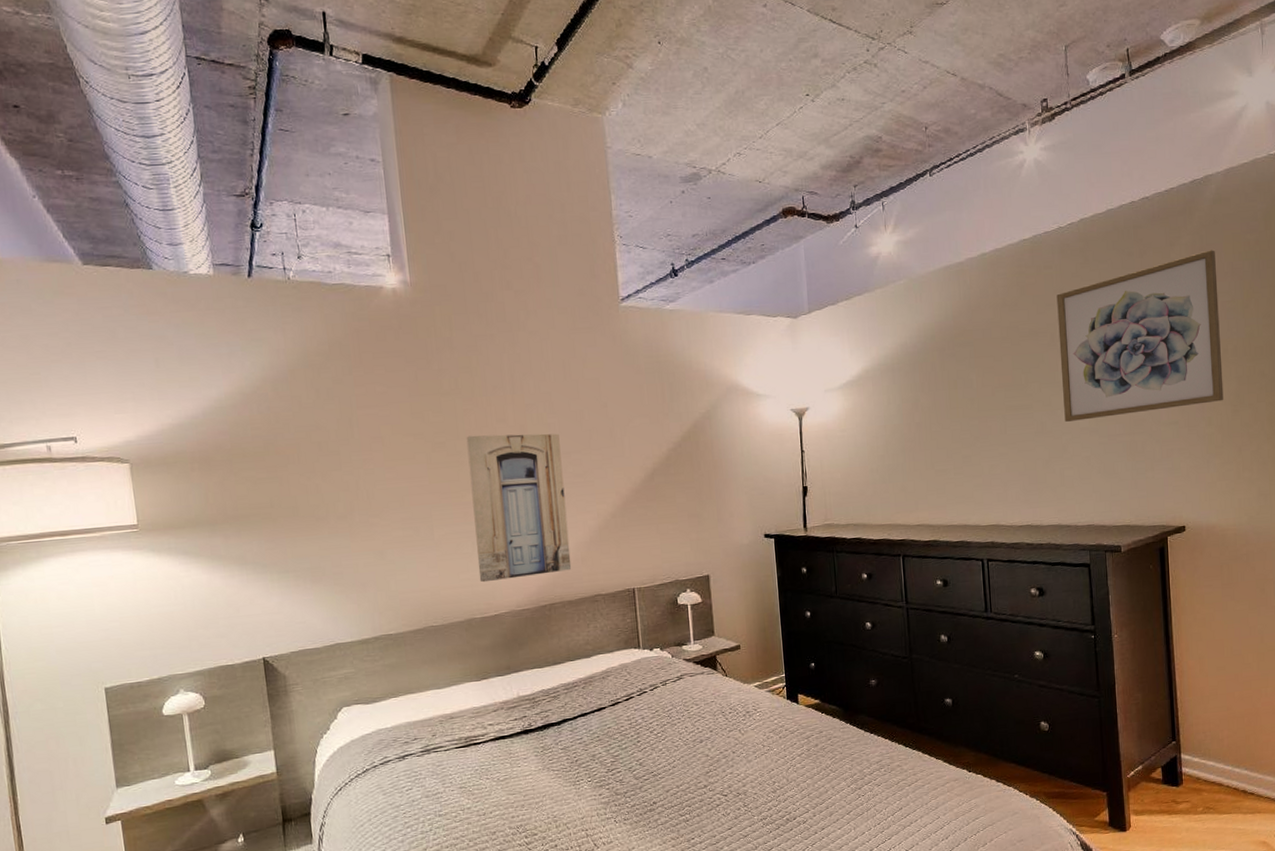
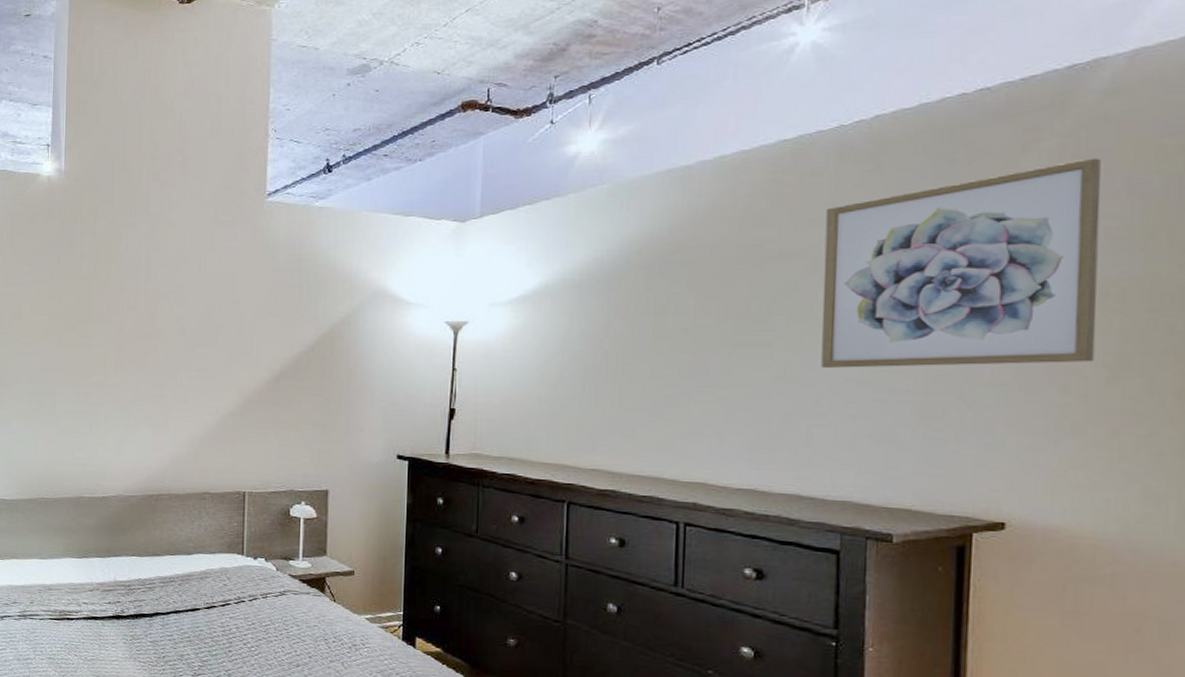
wall art: present [466,433,572,583] -> none [92,320,187,464]

